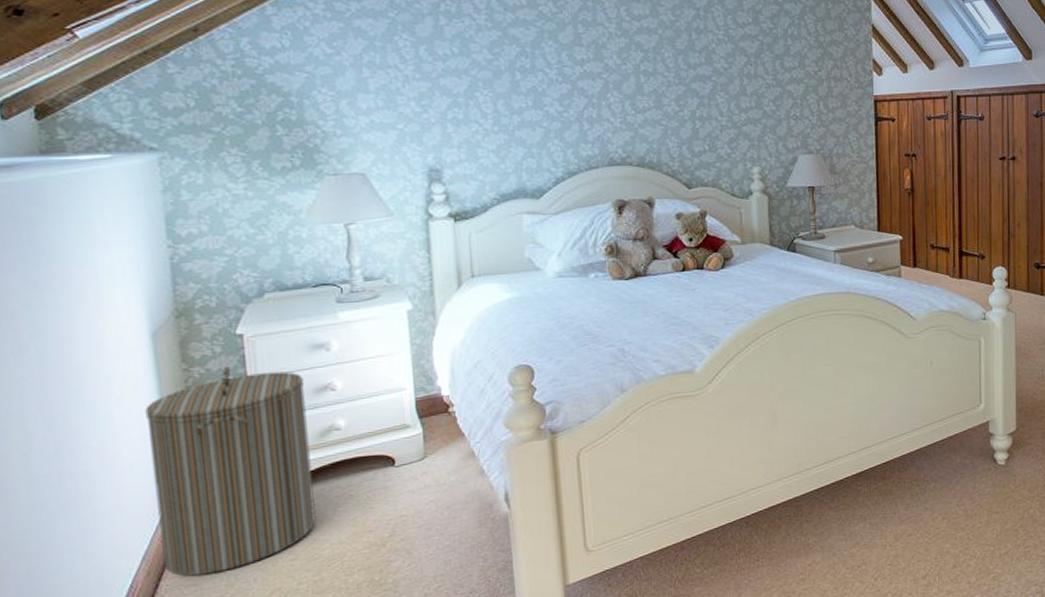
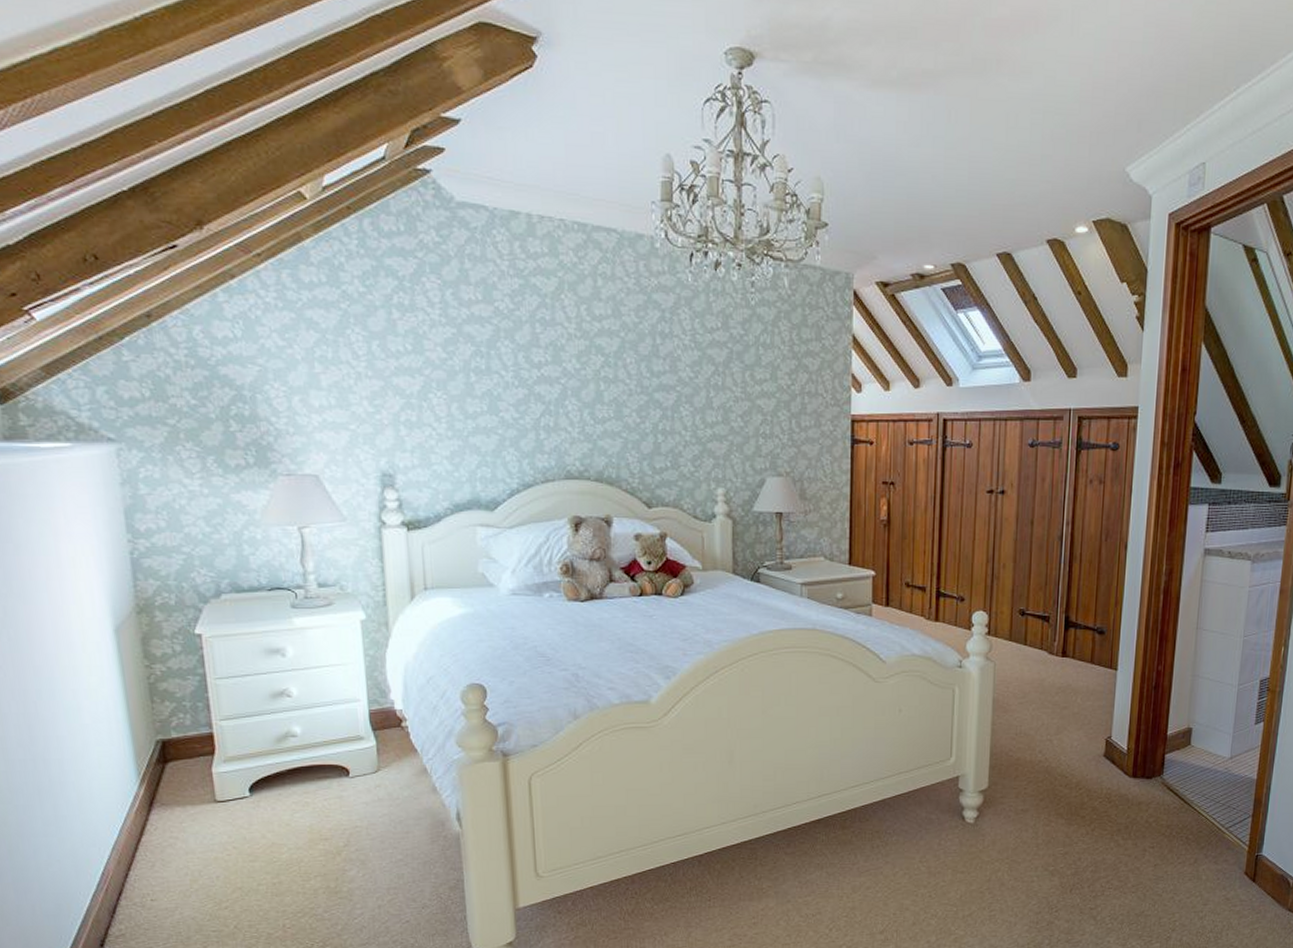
laundry hamper: present [145,365,316,576] -> none [110,665,274,869]

